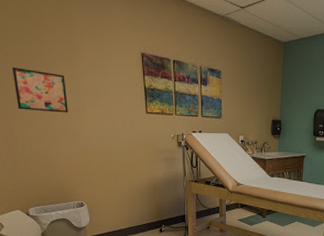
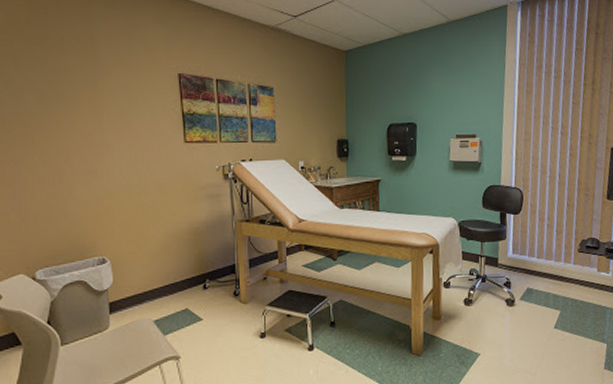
wall art: present [11,67,68,113] -> none [22,100,89,150]

